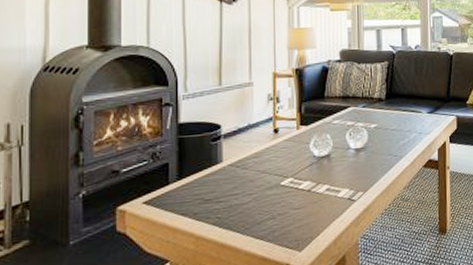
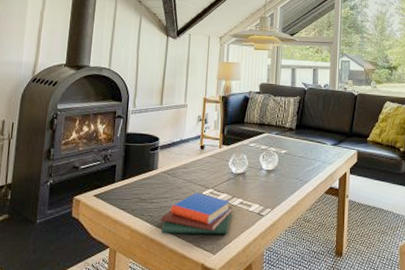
book: none [232,184,319,236] -> present [161,193,233,234]

